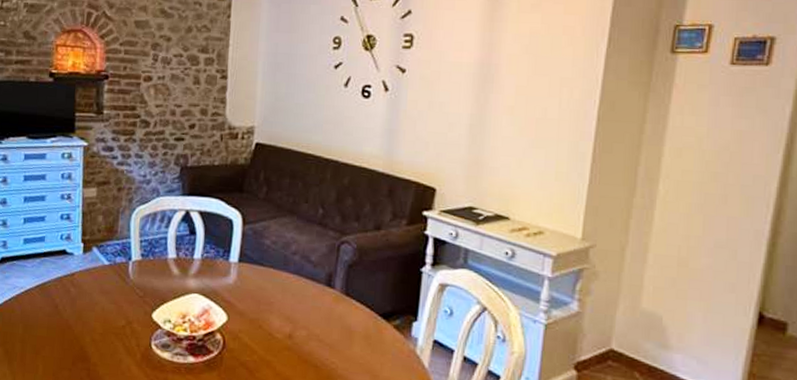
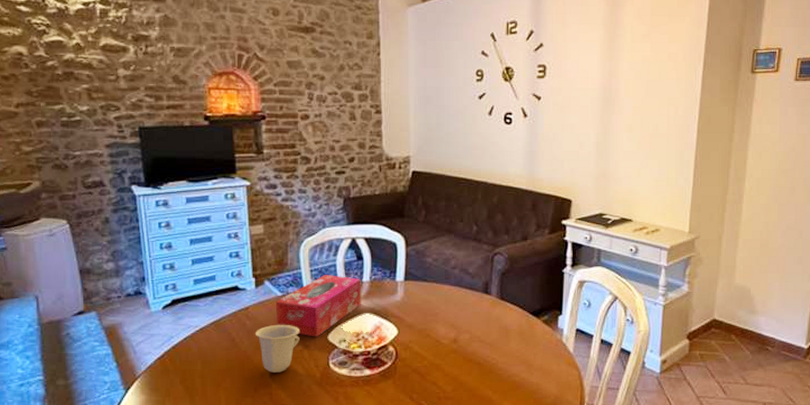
cup: none [78,295,124,348] -> present [255,324,300,373]
tissue box: none [101,246,192,314] -> present [275,274,361,337]

